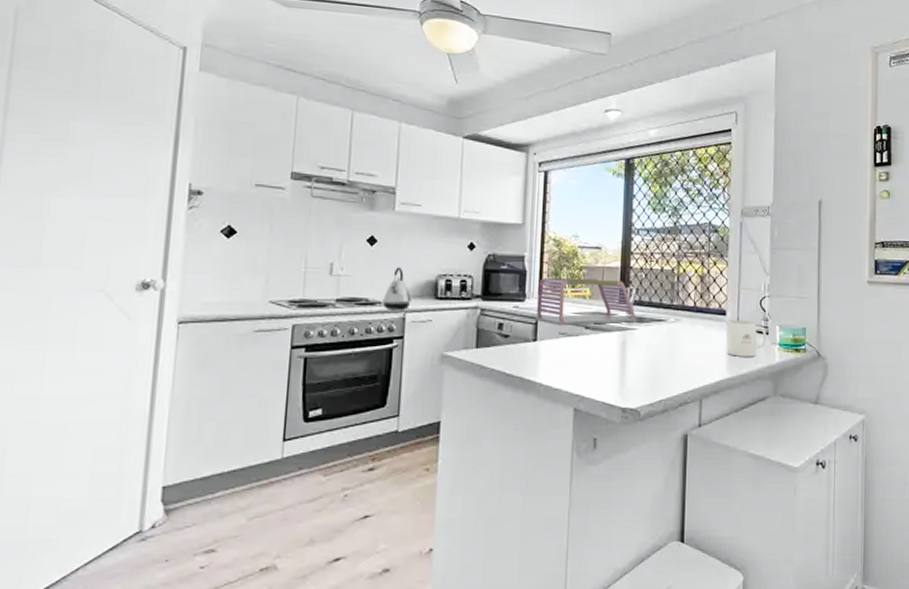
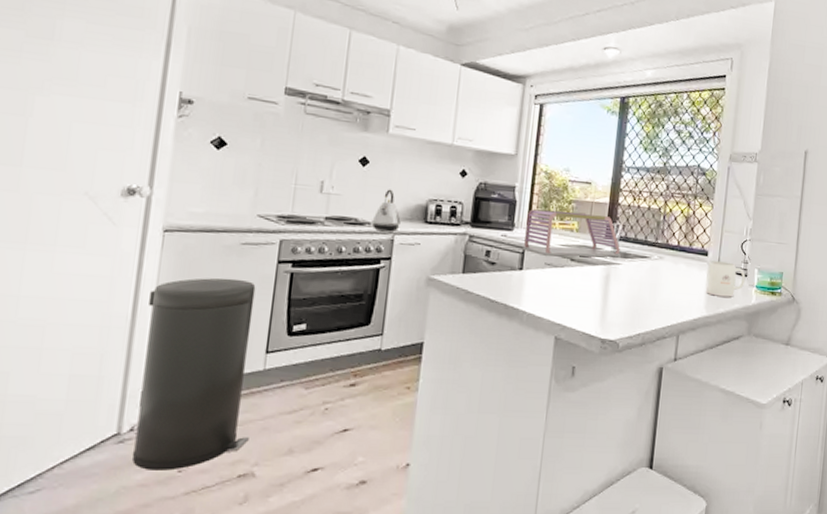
pedal bin: none [154,366,271,568] -> present [132,278,256,471]

